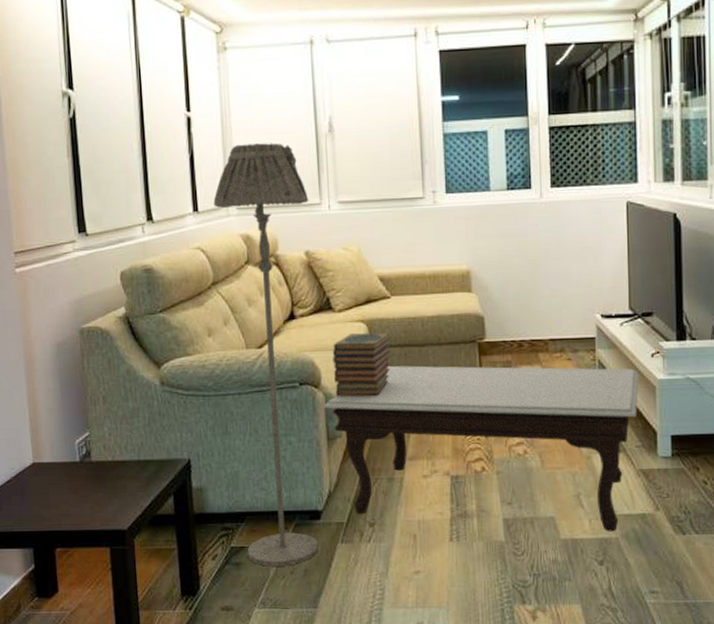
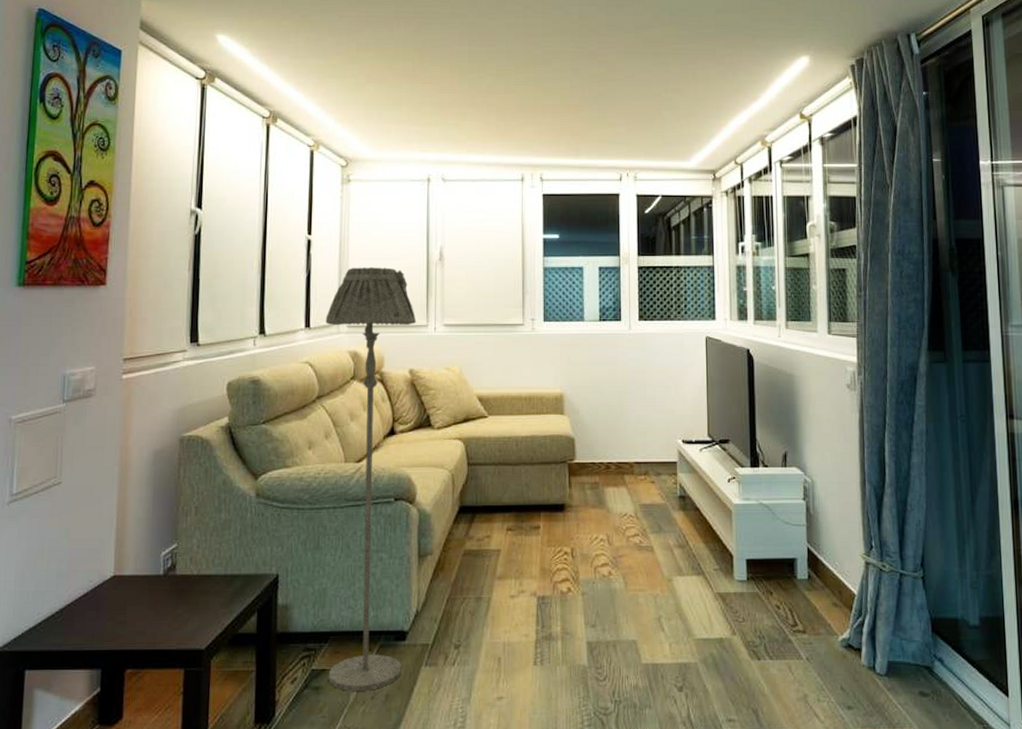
coffee table: present [322,365,639,532] -> none [415,483,717,657]
book stack: present [332,332,391,397] -> none [428,451,485,513]

